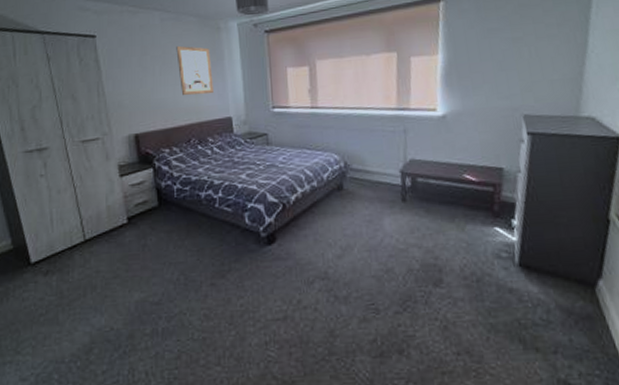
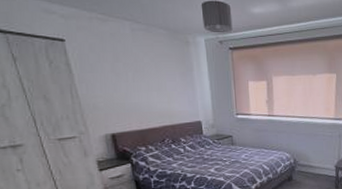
wall art: present [176,45,213,96] -> none [148,55,184,101]

